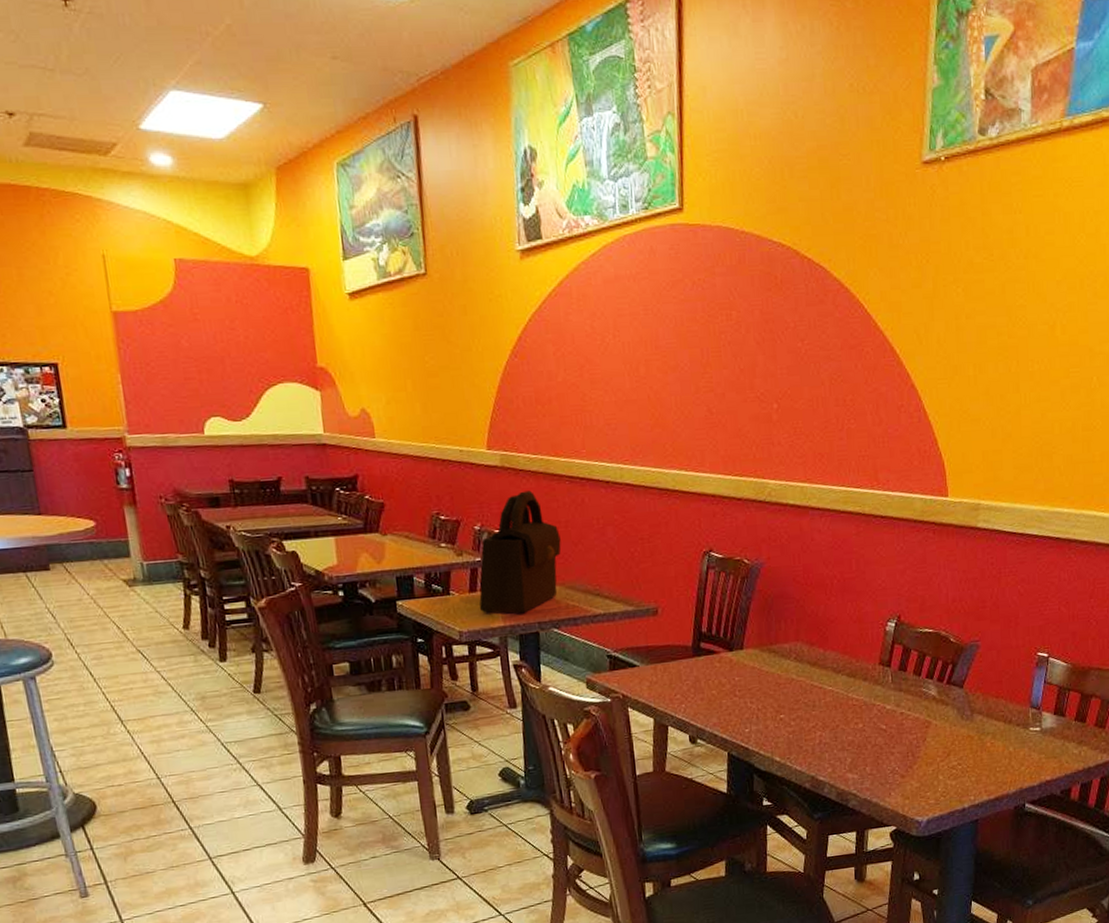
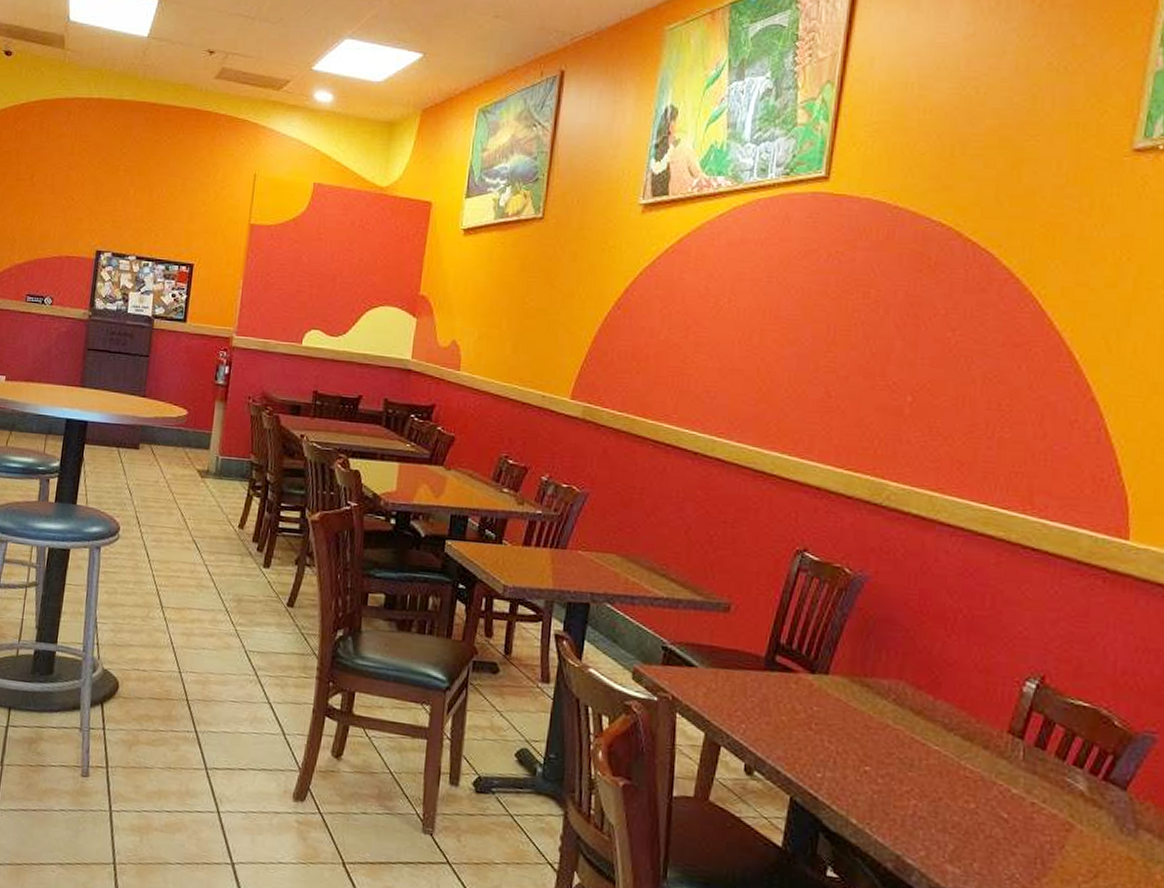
handbag: present [479,490,561,615] -> none [530,448,633,580]

